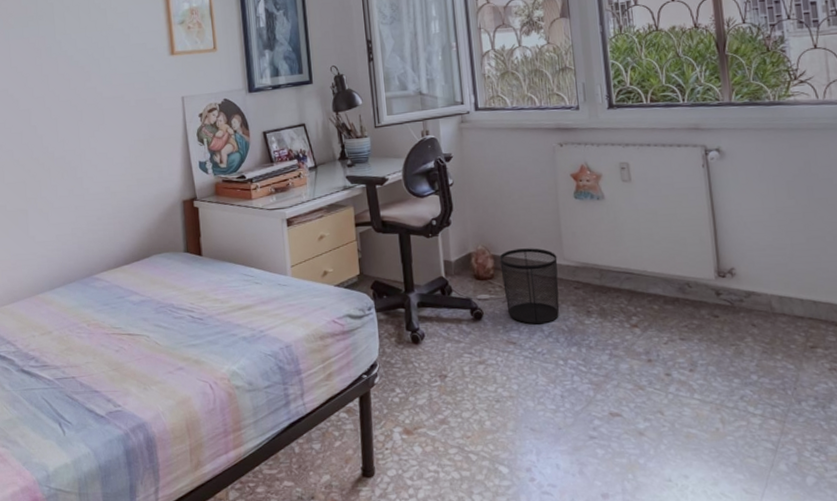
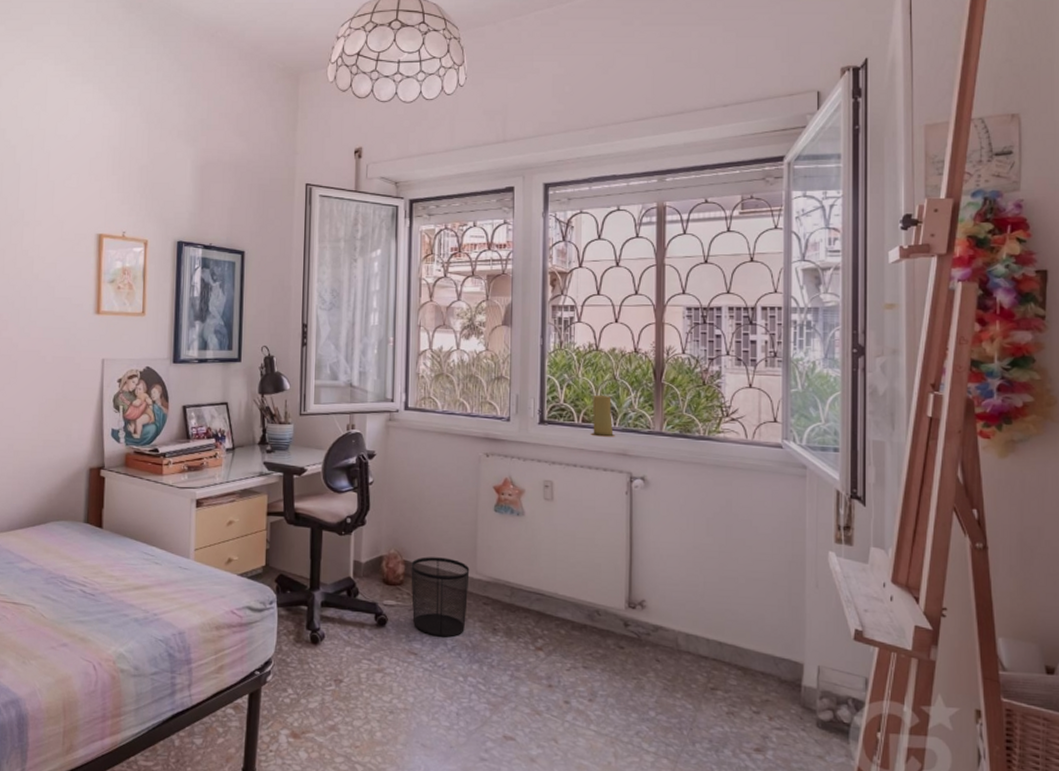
candle: none [659,73,685,115] -> present [590,394,615,437]

